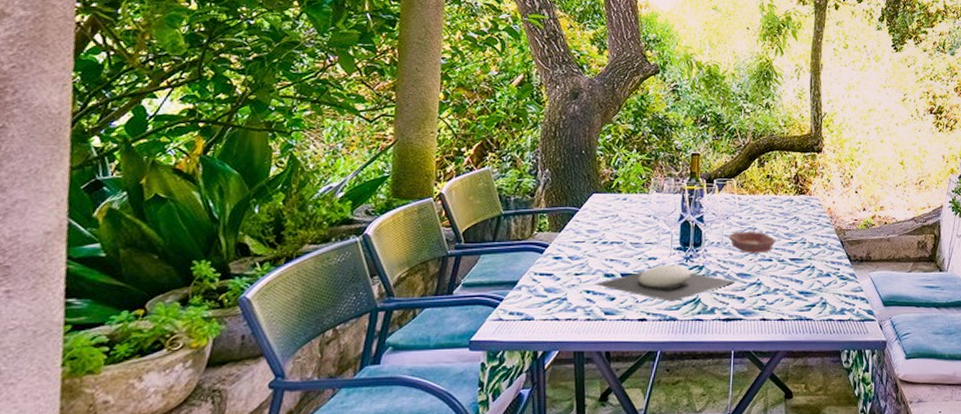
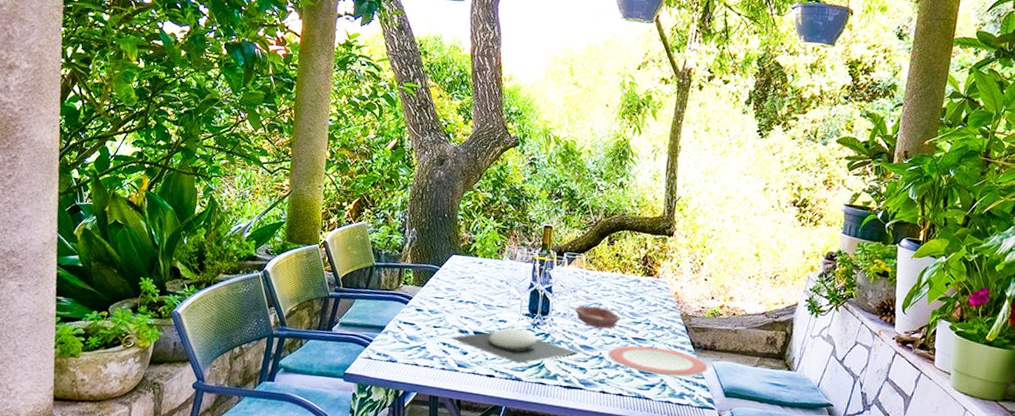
plate: none [766,266,865,294] -> present [607,345,708,377]

